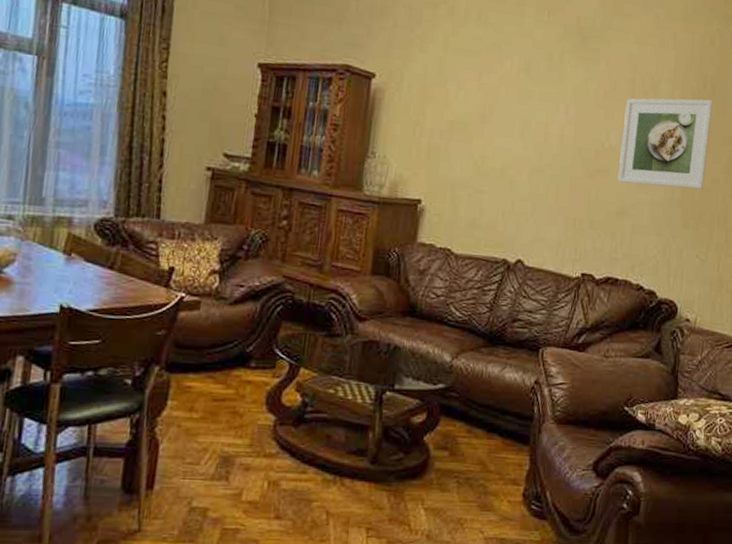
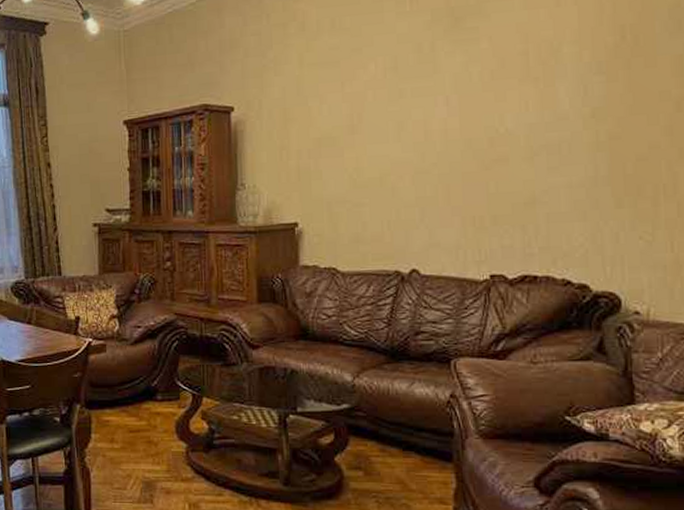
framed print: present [618,98,714,189] -> none [520,52,639,168]

